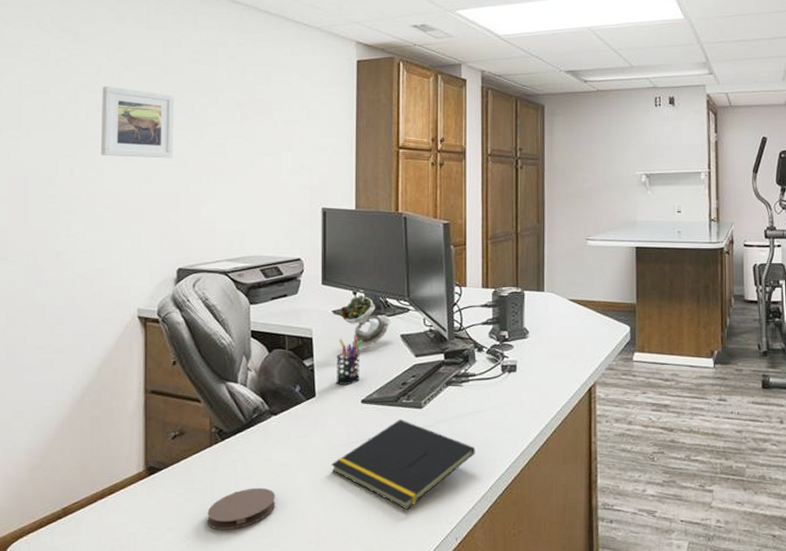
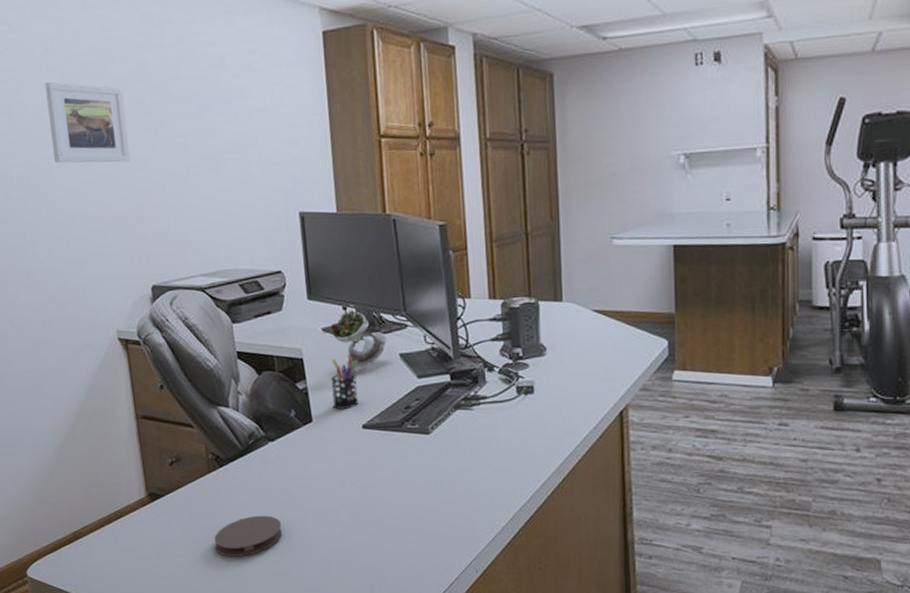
notepad: present [331,418,476,510] -> none [336,445,492,540]

